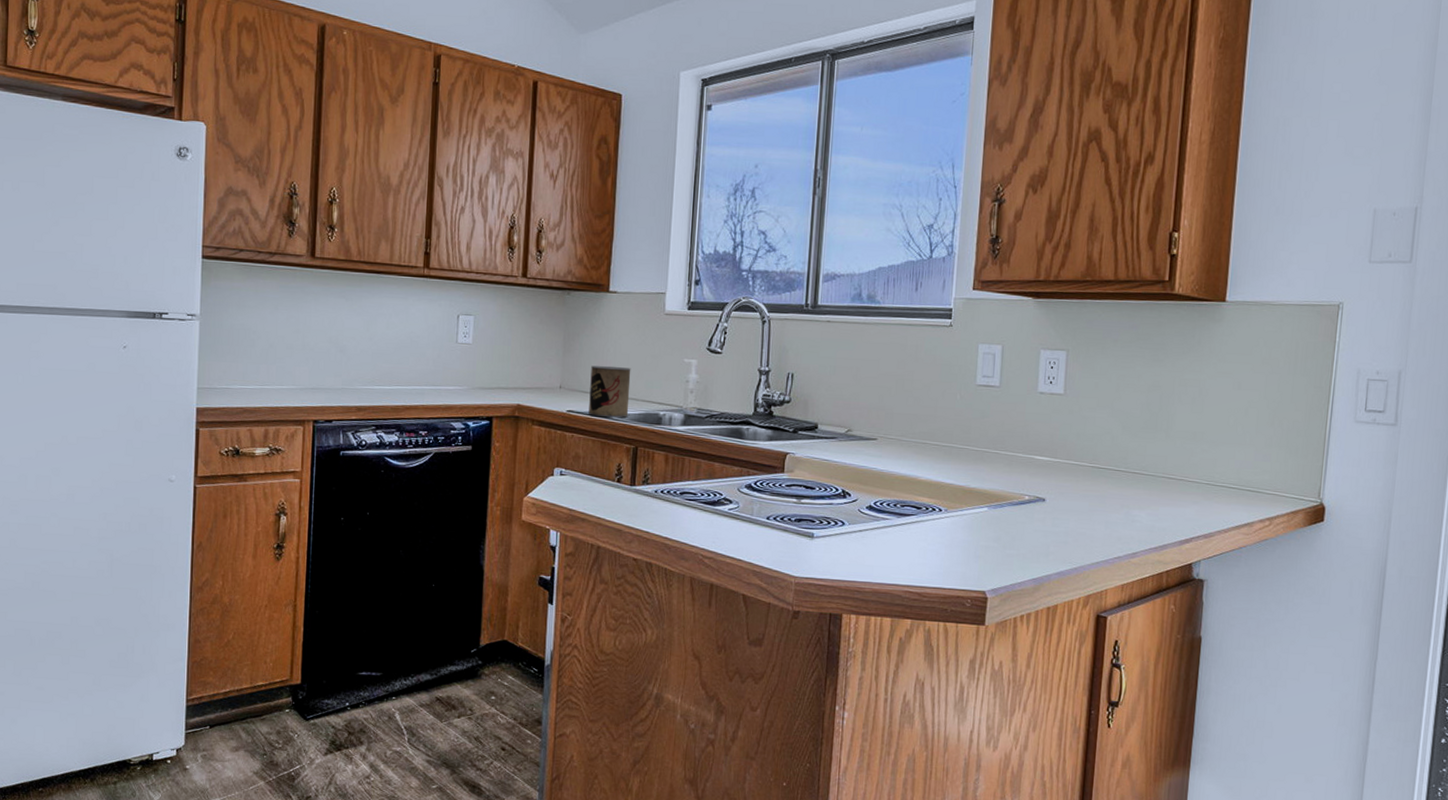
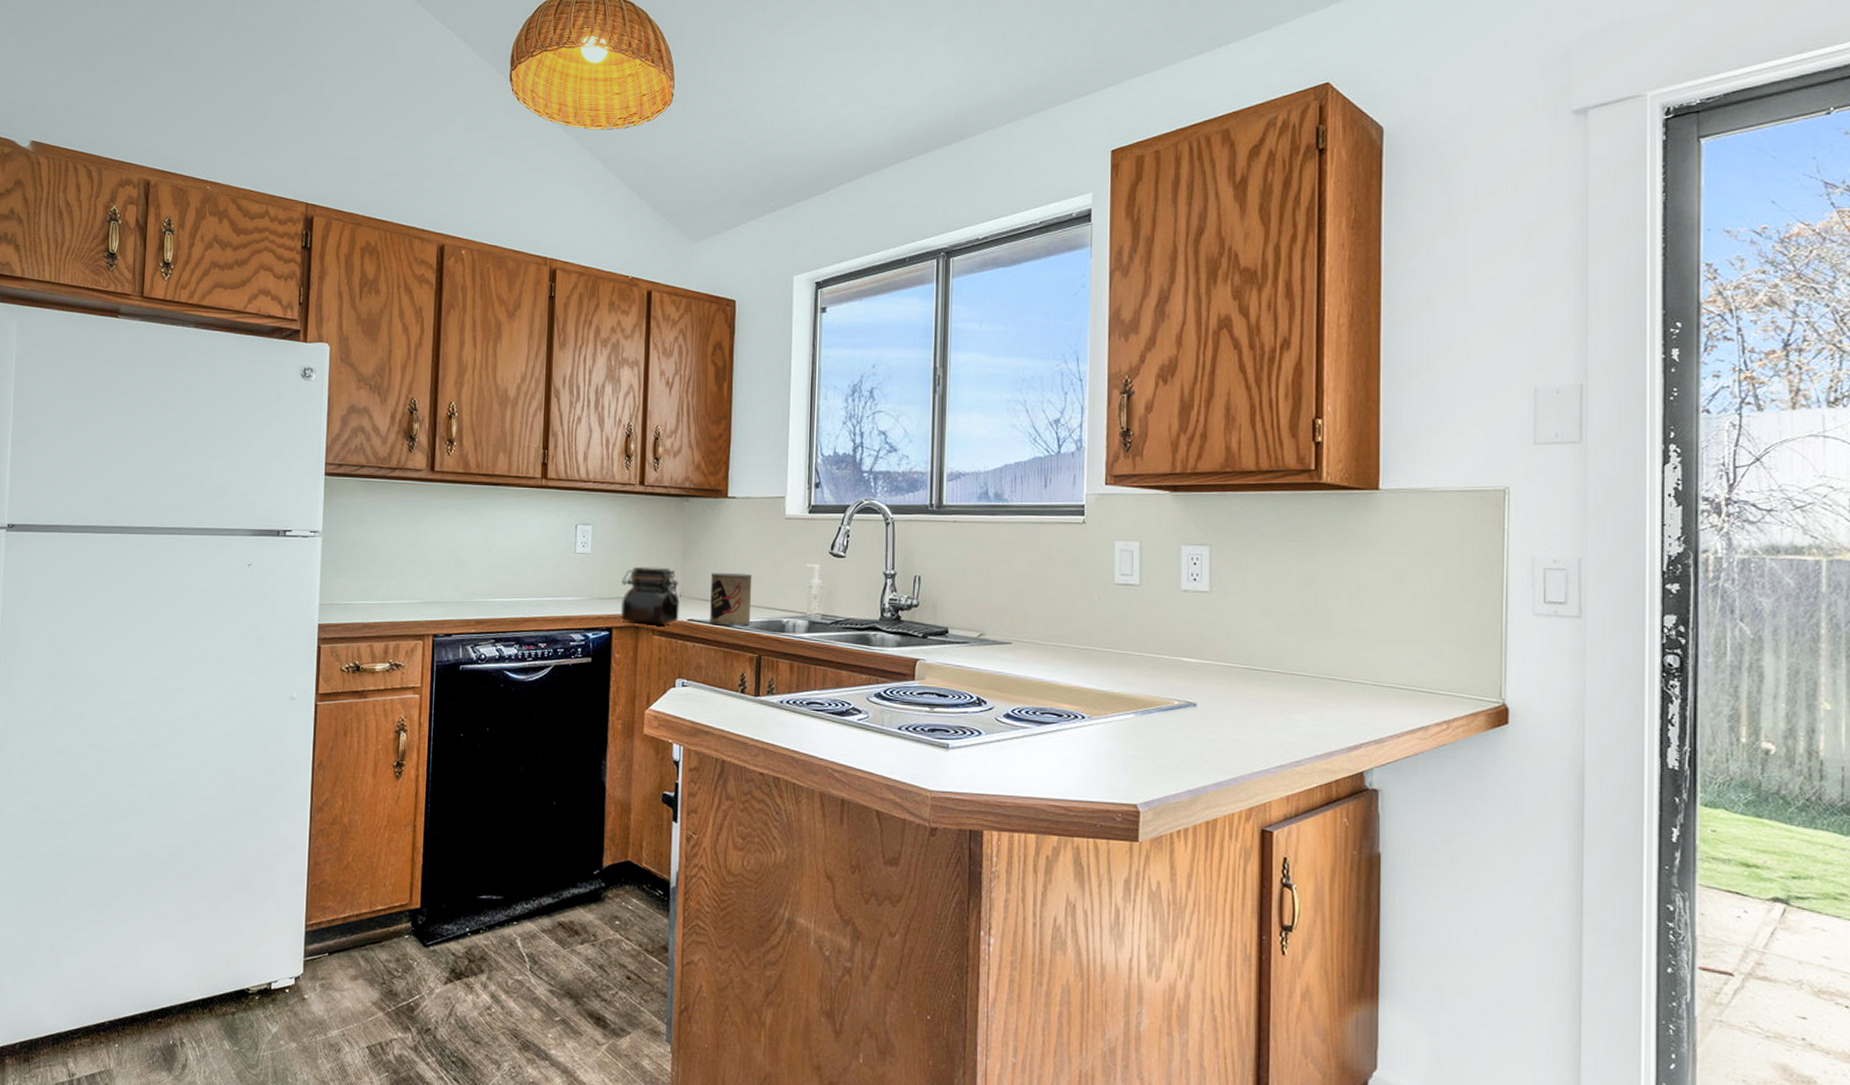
jar: none [501,358,560,416] -> present [620,566,680,626]

